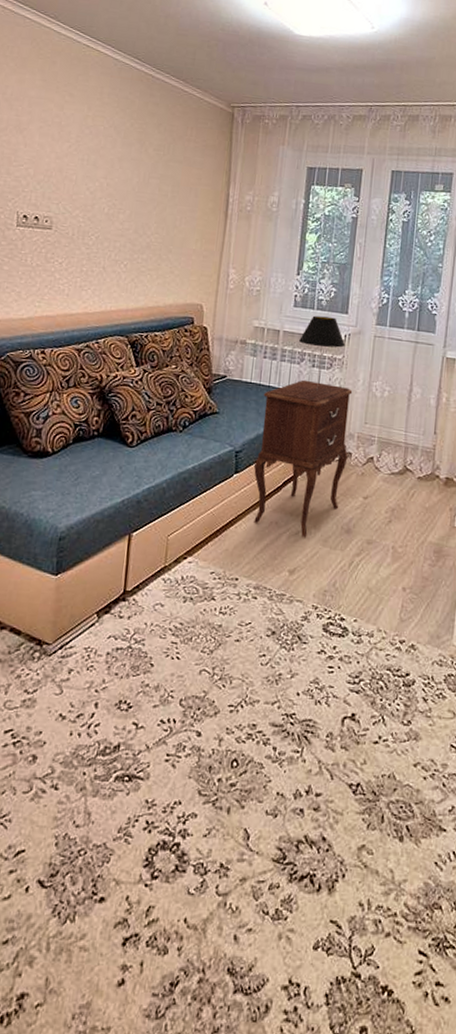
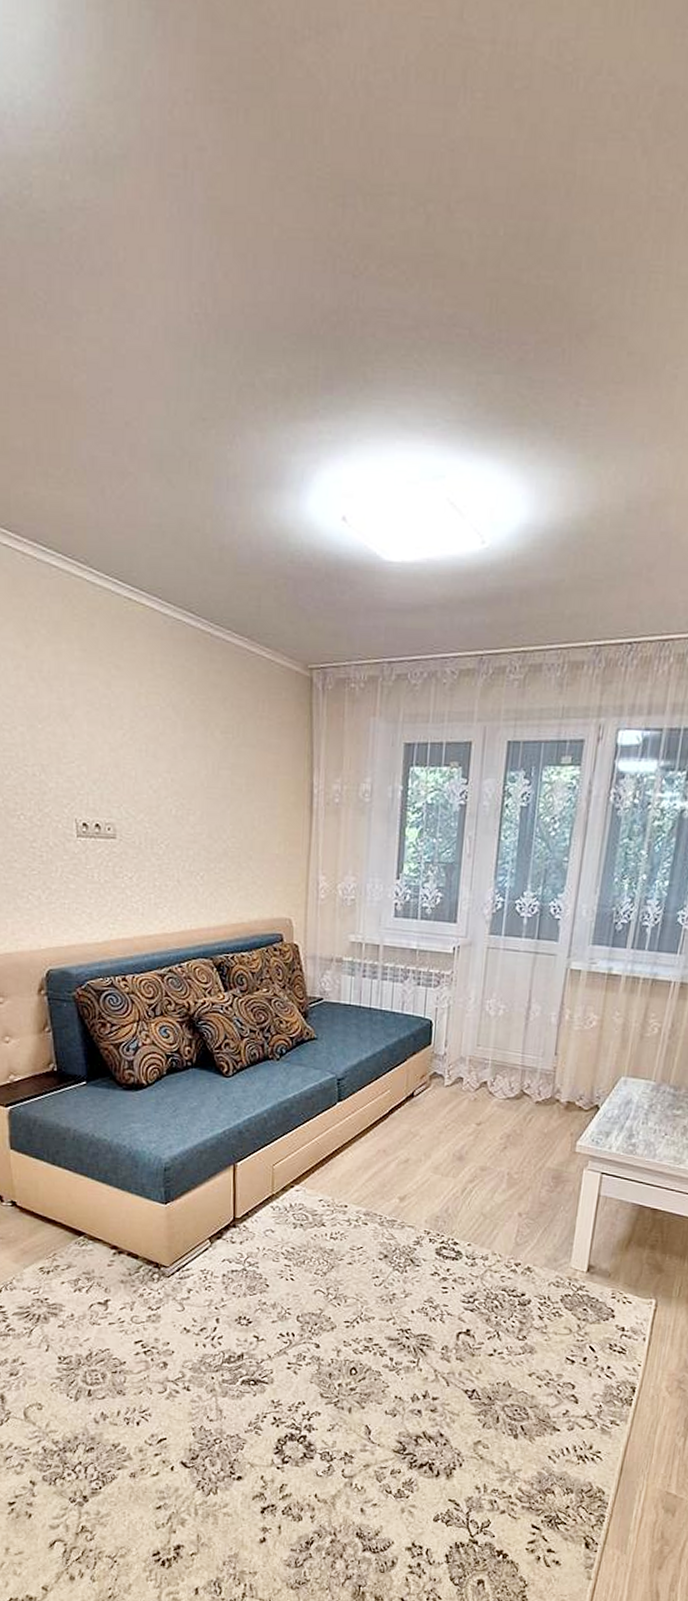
nightstand: present [254,380,353,538] -> none [358,1000,463,1166]
table lamp: present [298,315,346,391] -> none [400,926,454,1012]

